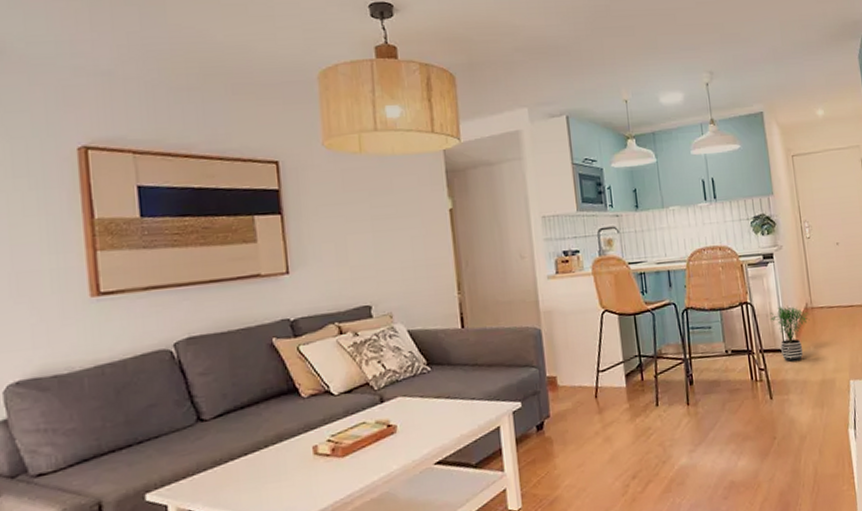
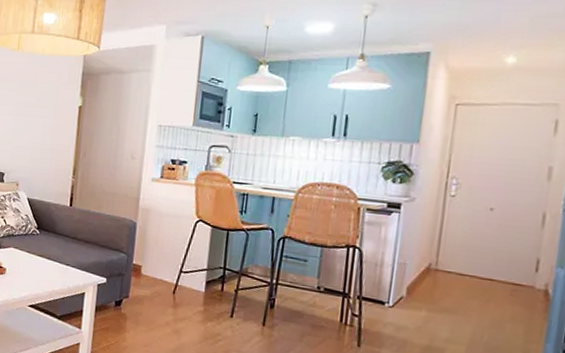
potted plant: present [769,305,810,363] -> none [377,259,430,319]

